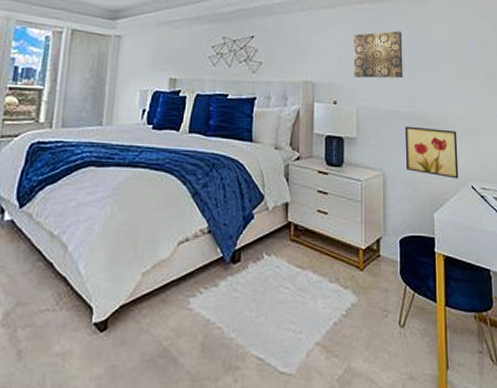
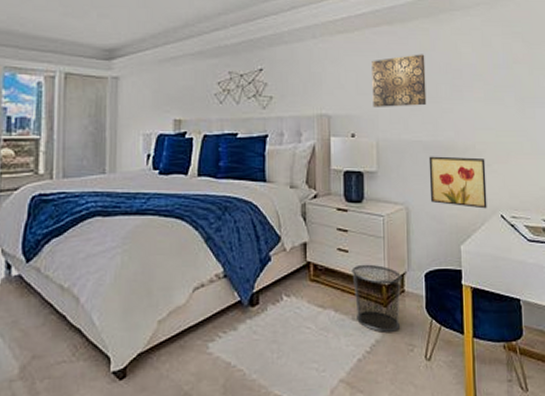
waste bin: none [330,227,378,296] -> present [351,264,402,332]

